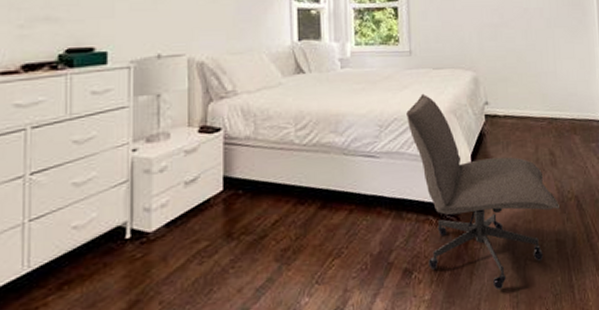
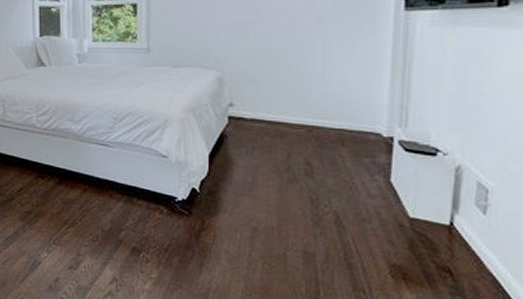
chair: present [406,93,559,290] -> none [141,90,312,285]

